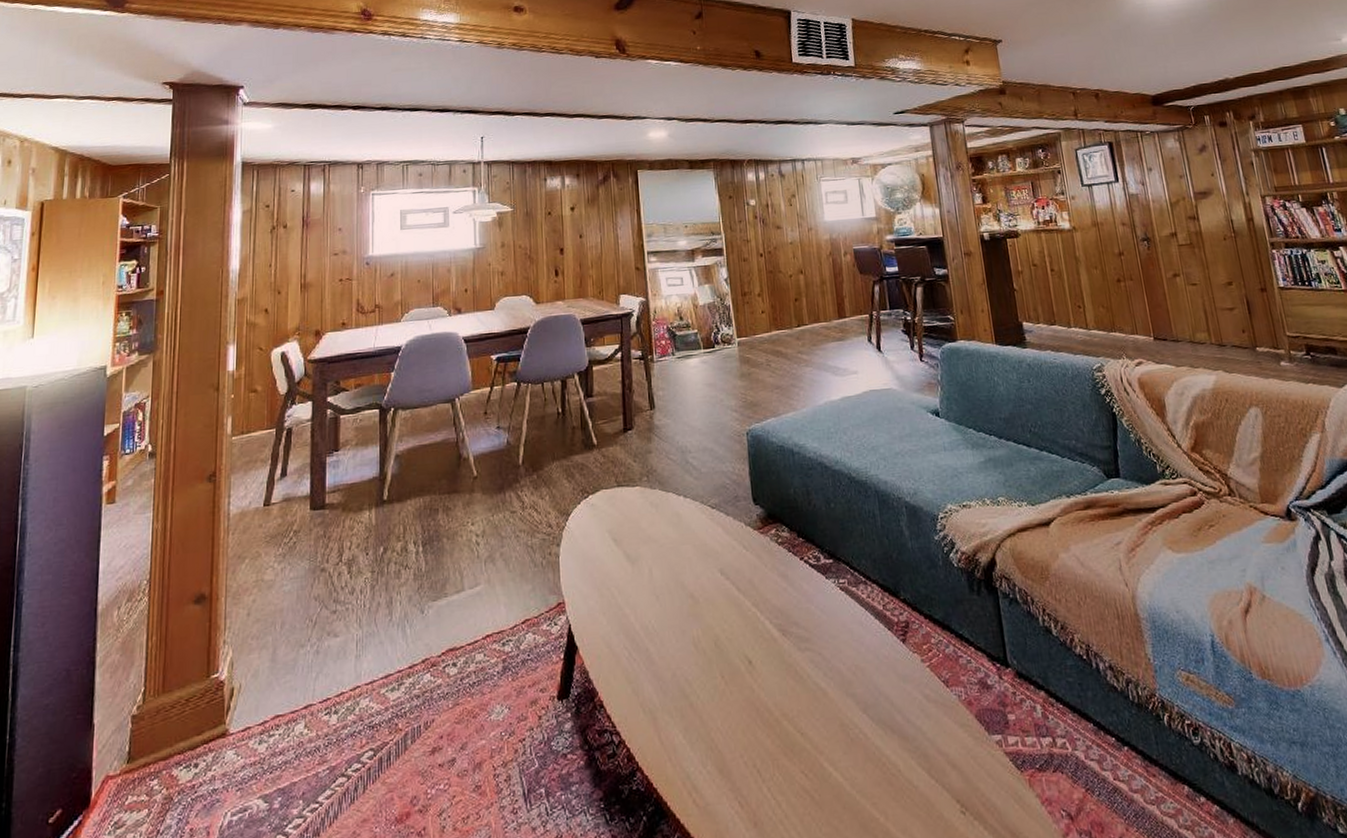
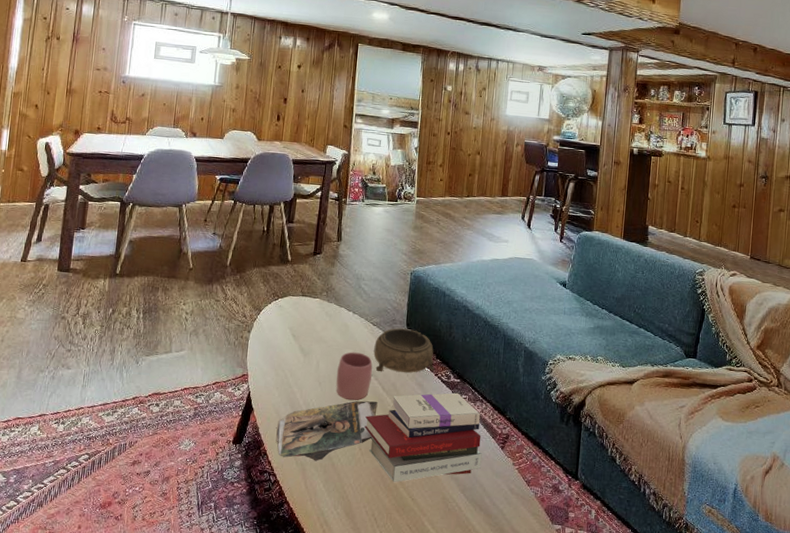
magazine: none [611,609,736,707] -> present [276,401,378,461]
mug: none [675,547,721,613] -> present [336,352,373,401]
decorative bowl: none [717,505,799,568] -> present [373,328,435,373]
books: none [722,577,882,714] -> present [364,392,482,482]

